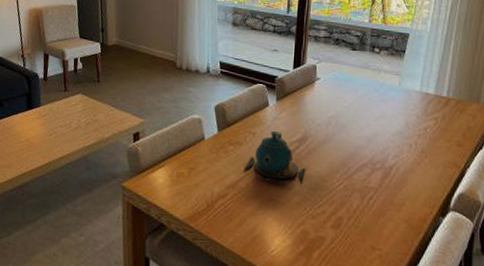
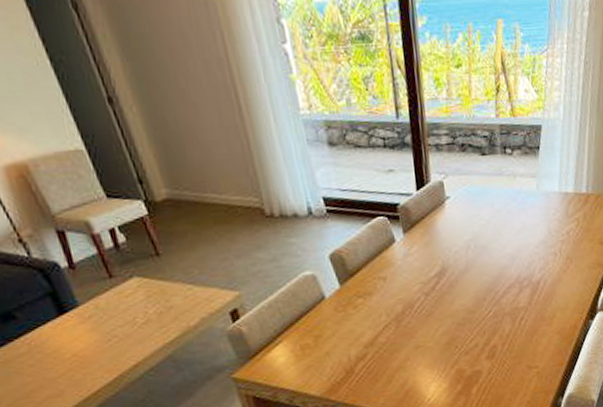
teapot: present [244,130,306,184] -> none [380,269,451,329]

